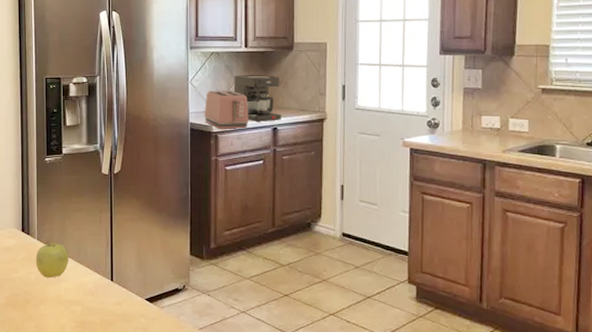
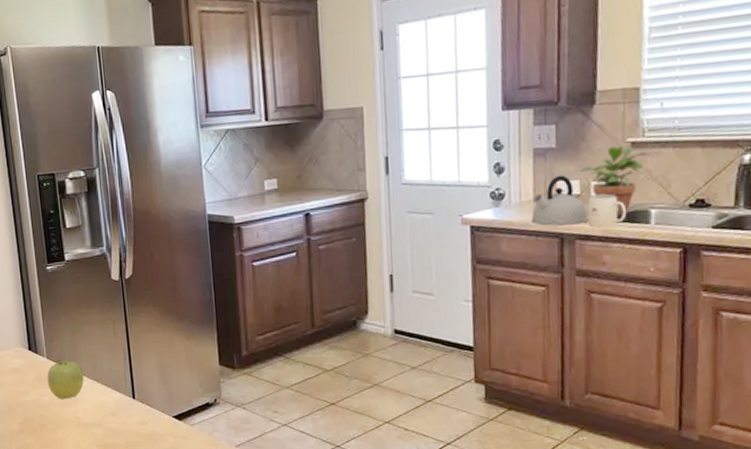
toaster: present [205,90,249,129] -> none [223,172,276,220]
coffee maker: present [233,74,282,122] -> none [255,151,315,208]
kettle: none [460,111,506,153] -> present [531,175,589,227]
potted plant: none [500,90,554,148] -> present [579,145,647,216]
mug: none [506,130,537,158] -> present [588,194,627,229]

